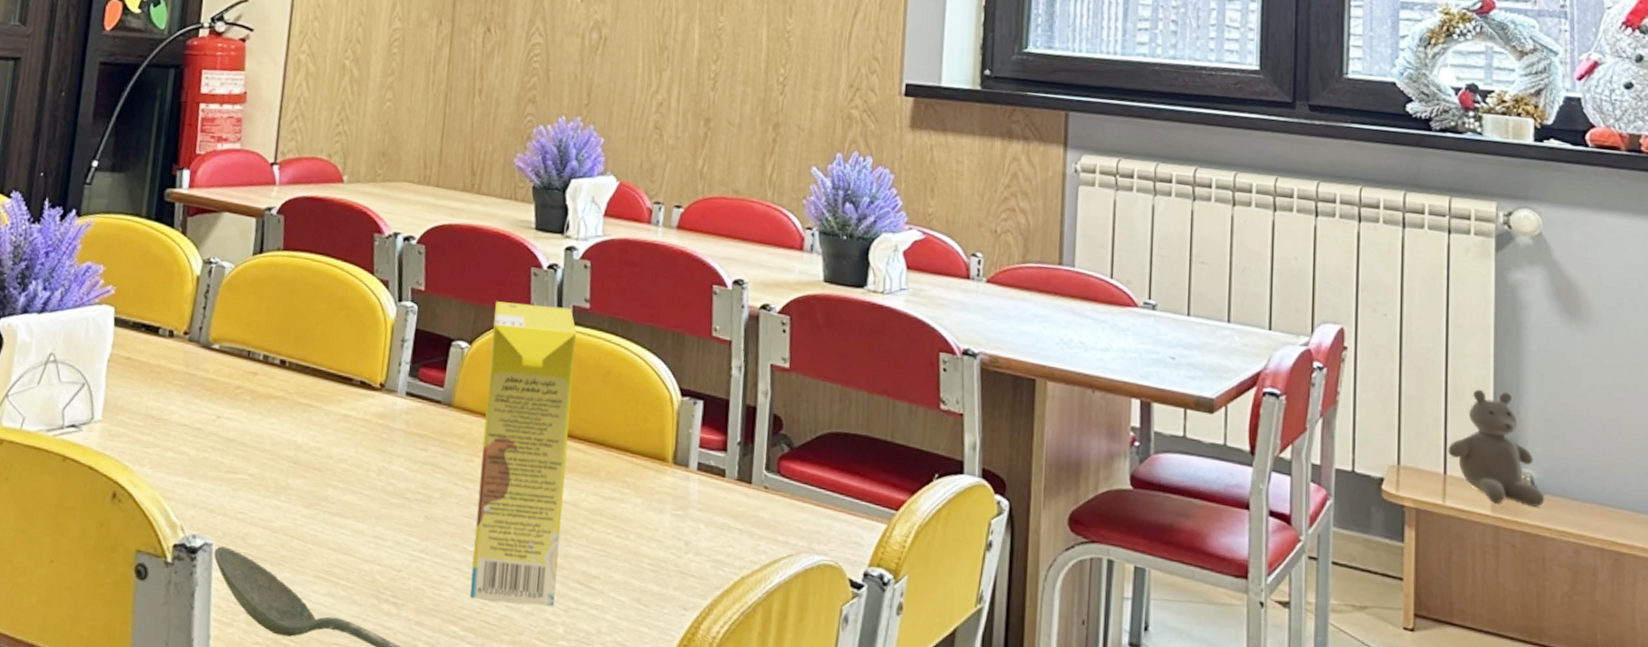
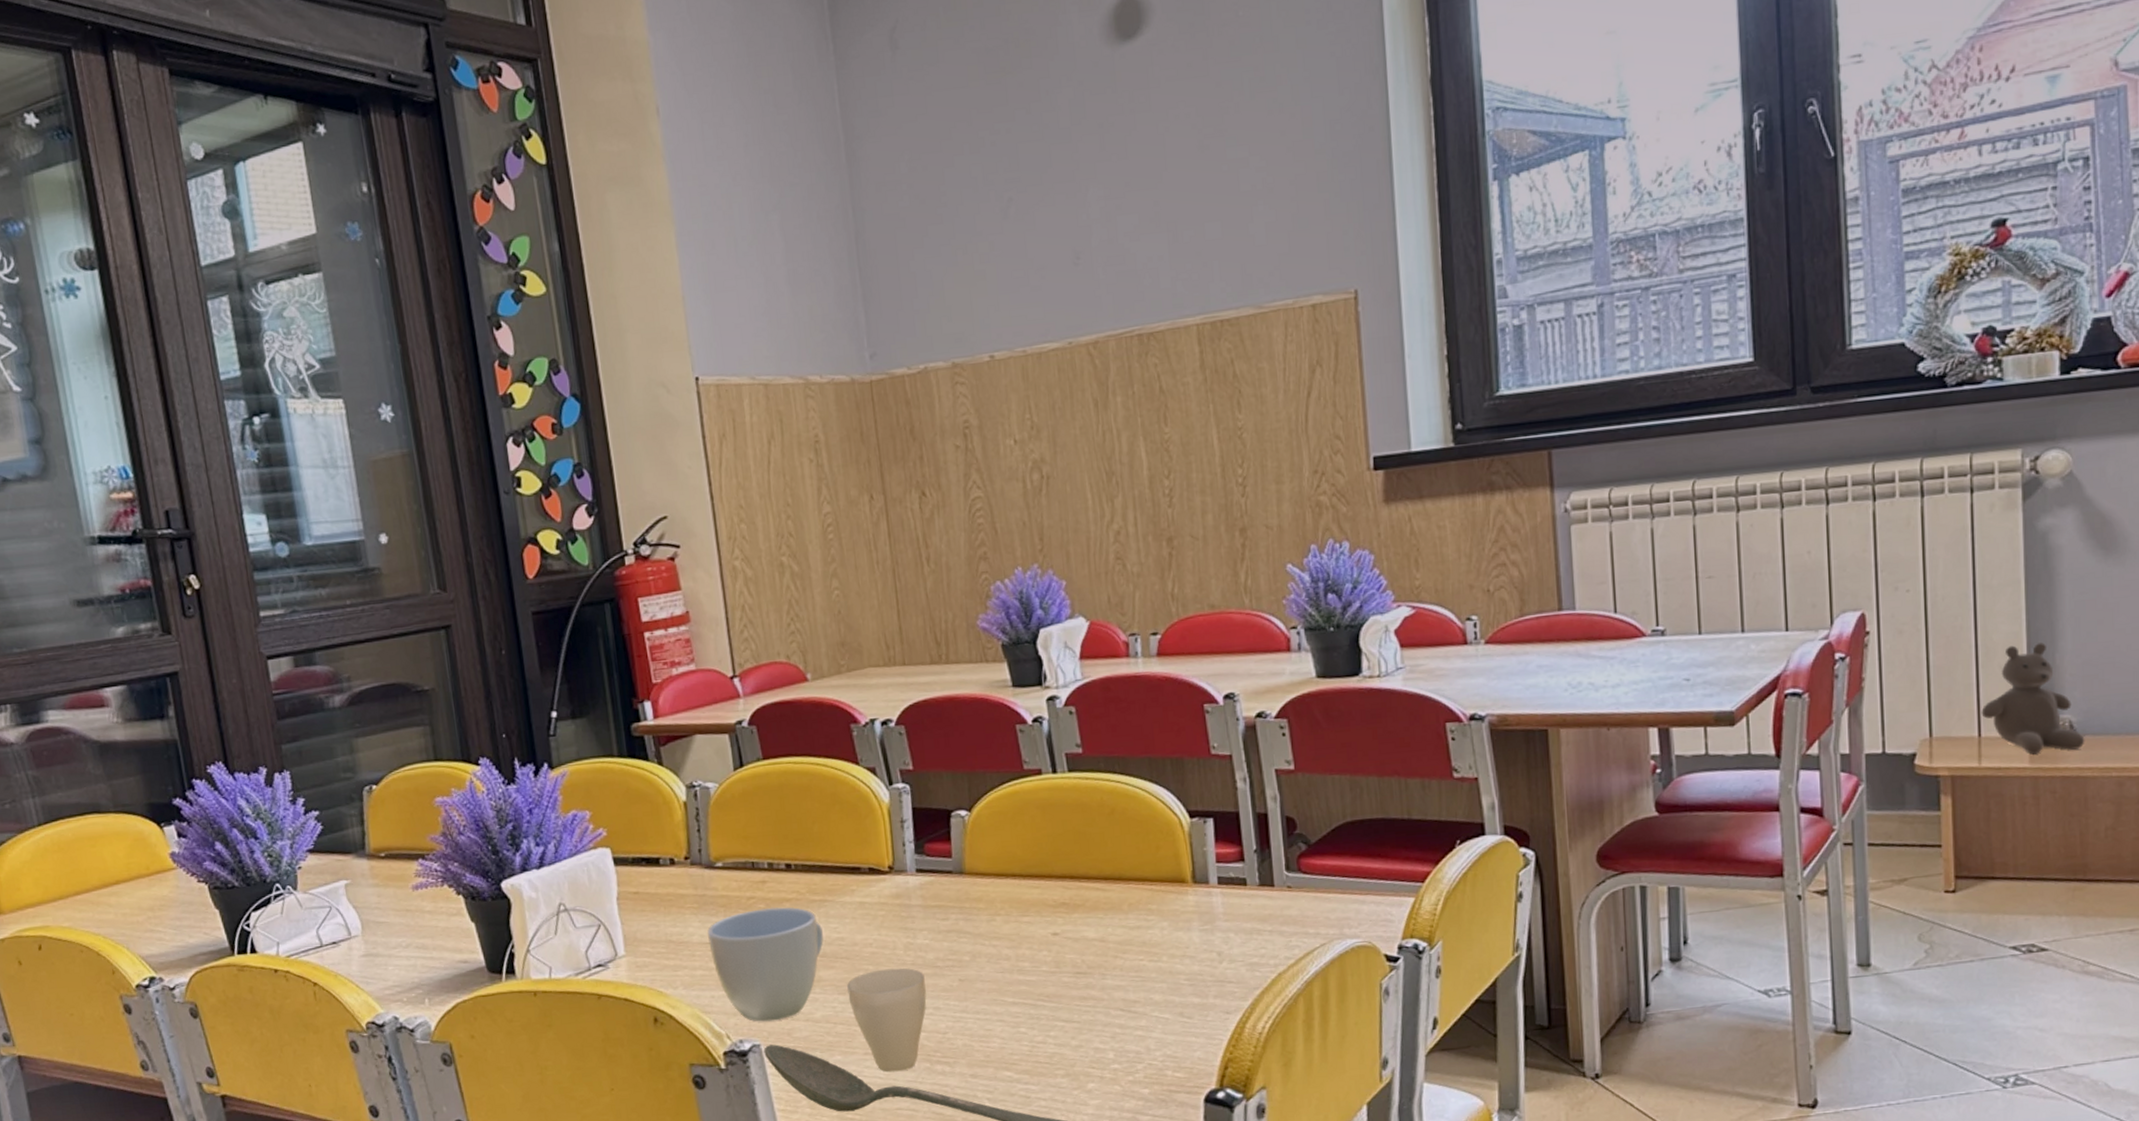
cup: none [186,400,302,522] -> present [707,907,824,1022]
cup: none [311,489,392,603] -> present [847,968,927,1073]
juice box: present [470,301,577,607] -> none [986,756,1100,1044]

